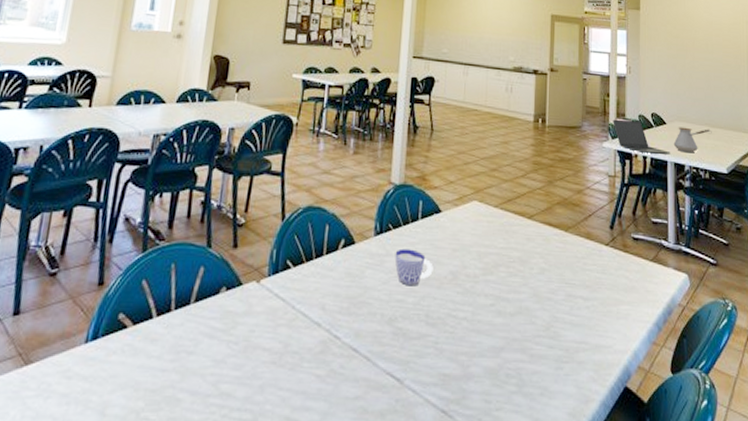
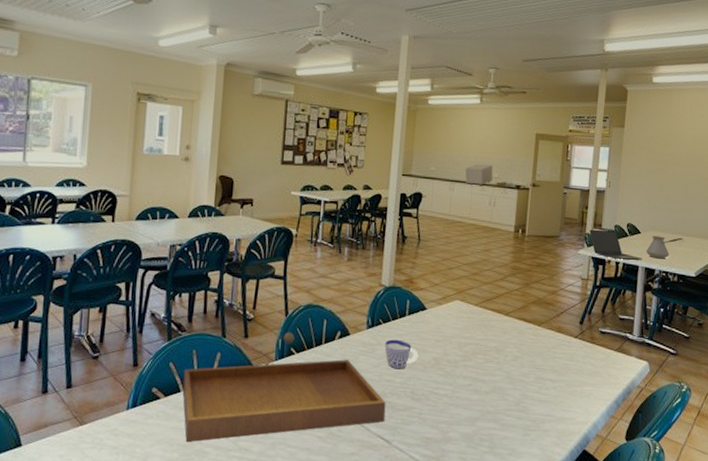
tray: none [154,240,397,385] -> present [182,332,386,442]
microwave: none [480,46,509,71] -> present [465,164,493,186]

